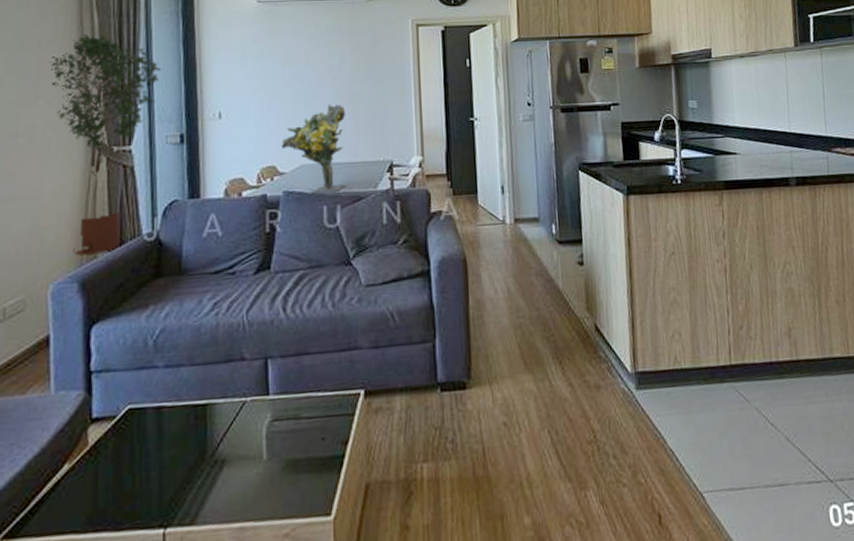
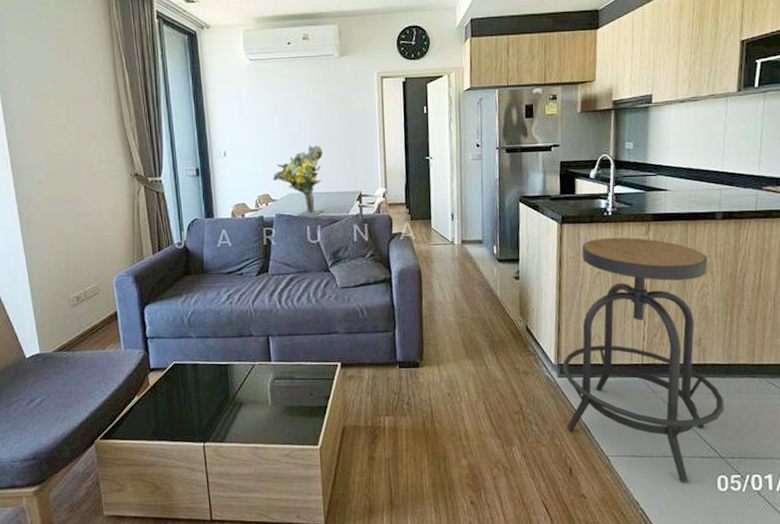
potted tree: present [48,34,162,256] -> none [96,89,179,257]
bar stool: none [640,209,826,519] -> present [563,237,725,482]

